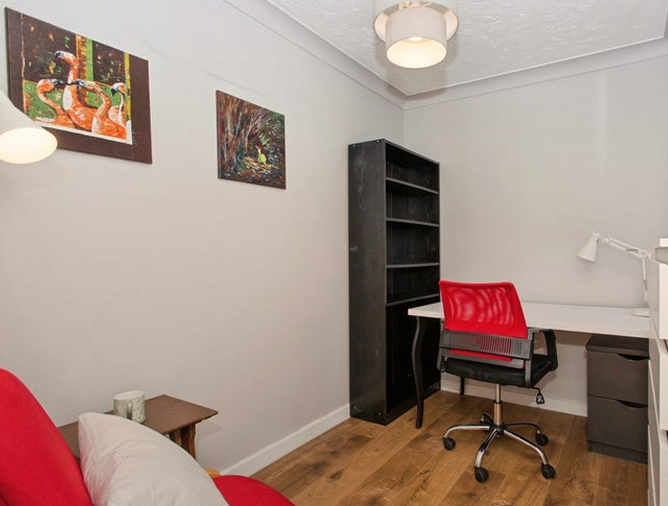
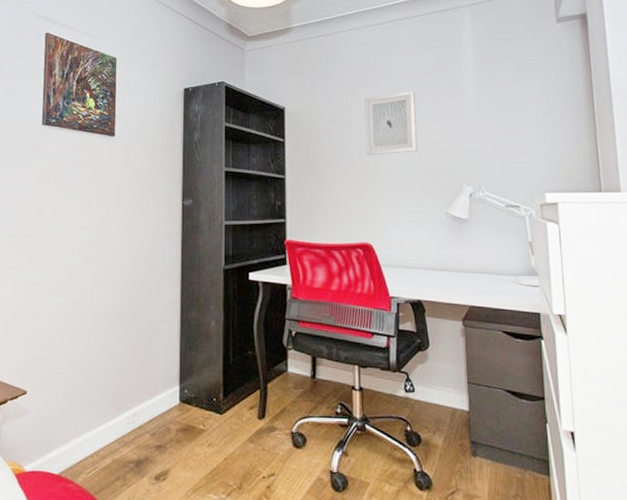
wall art: none [510,148,555,206] -> present [364,91,418,156]

